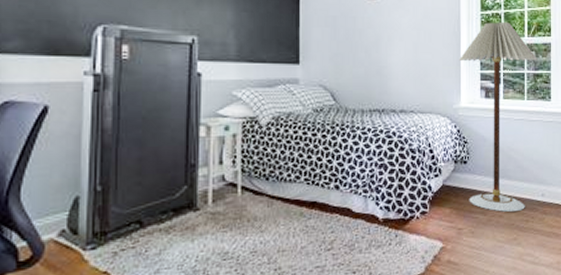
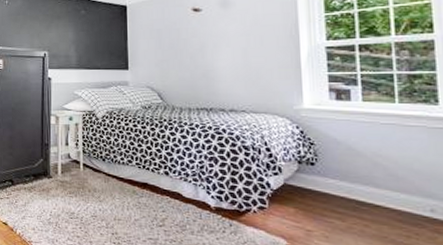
floor lamp: present [458,21,538,212] -> none [298,21,414,224]

